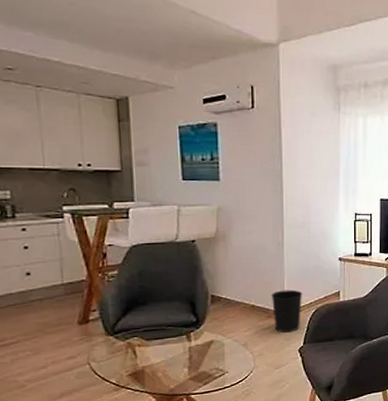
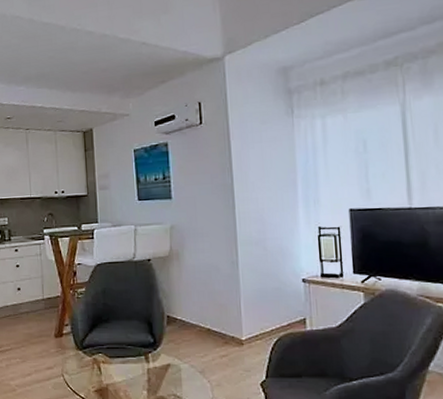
wastebasket: present [271,289,303,333] -> none [227,314,263,362]

